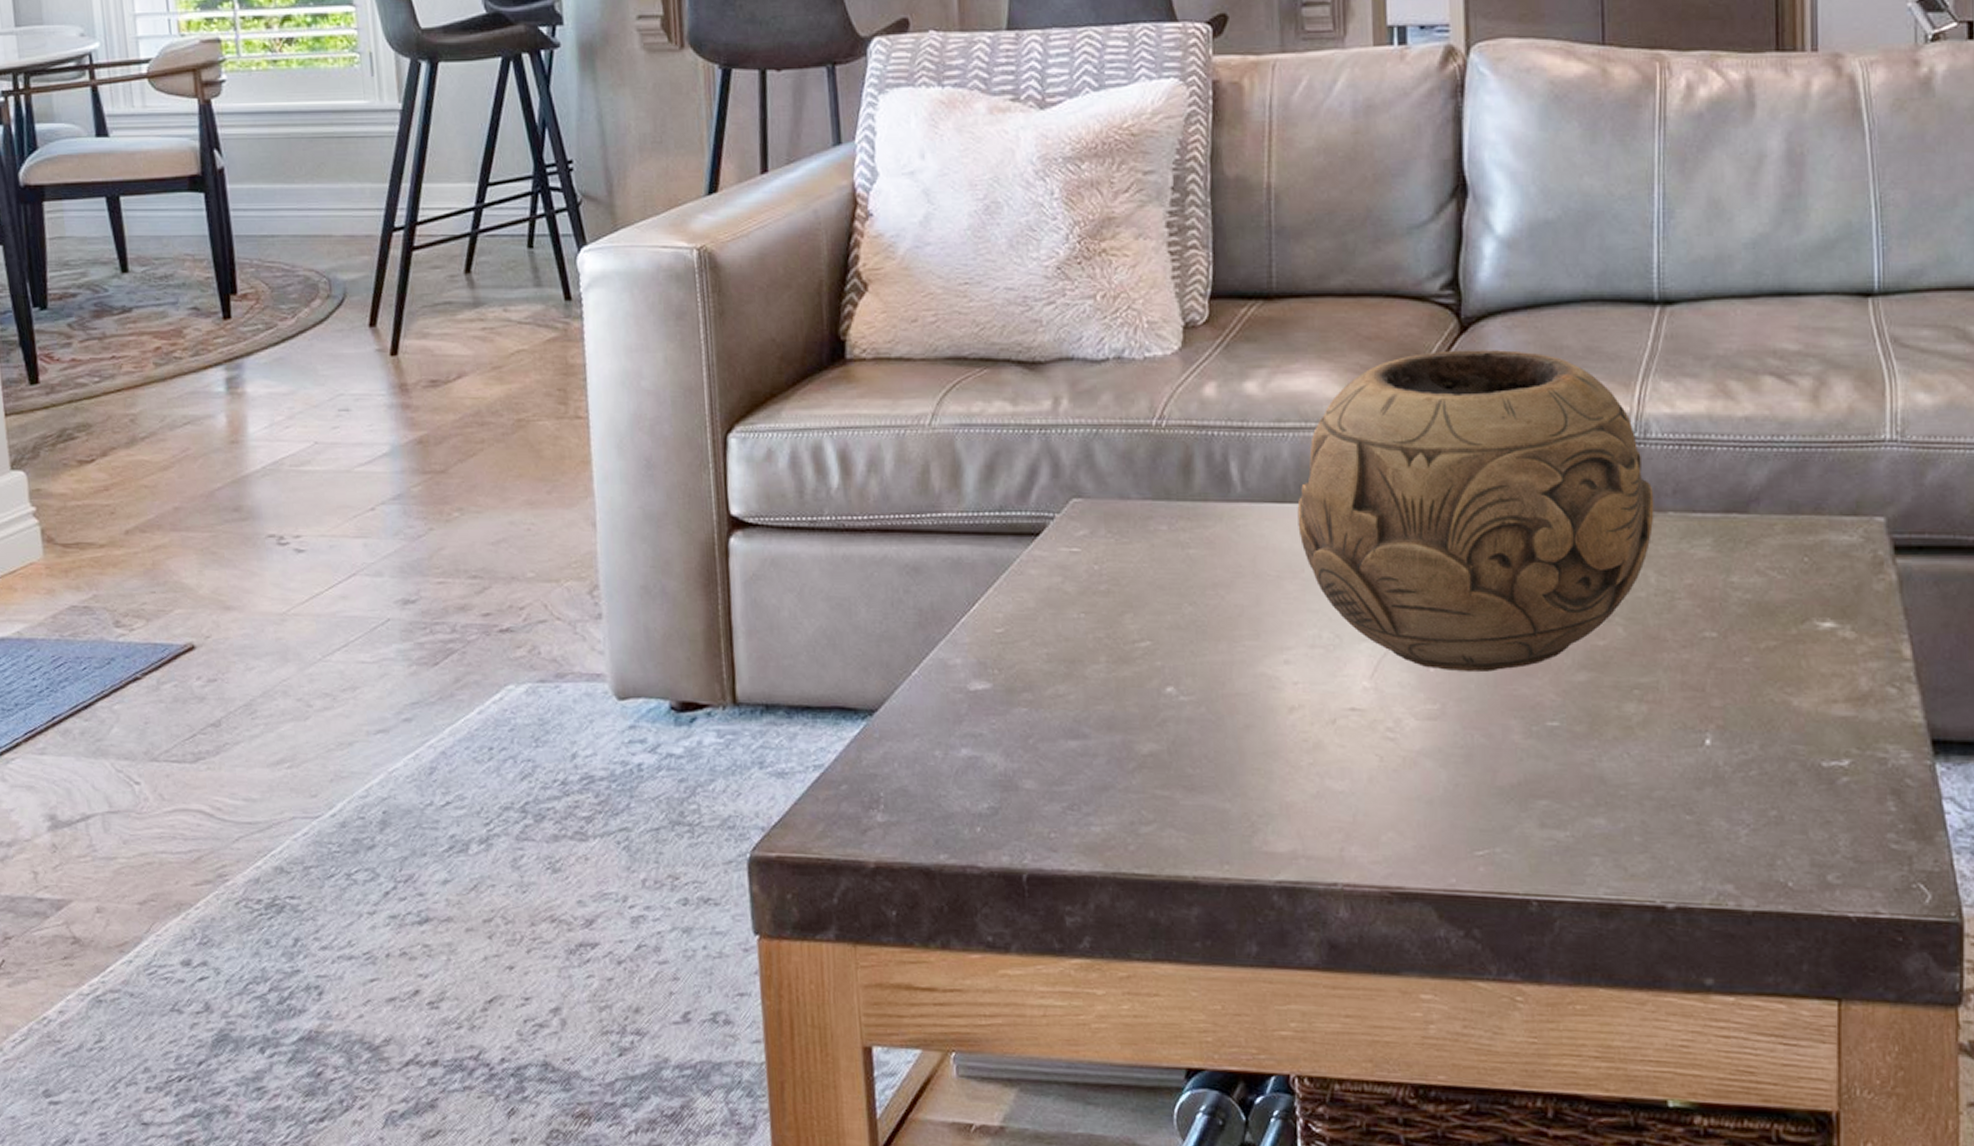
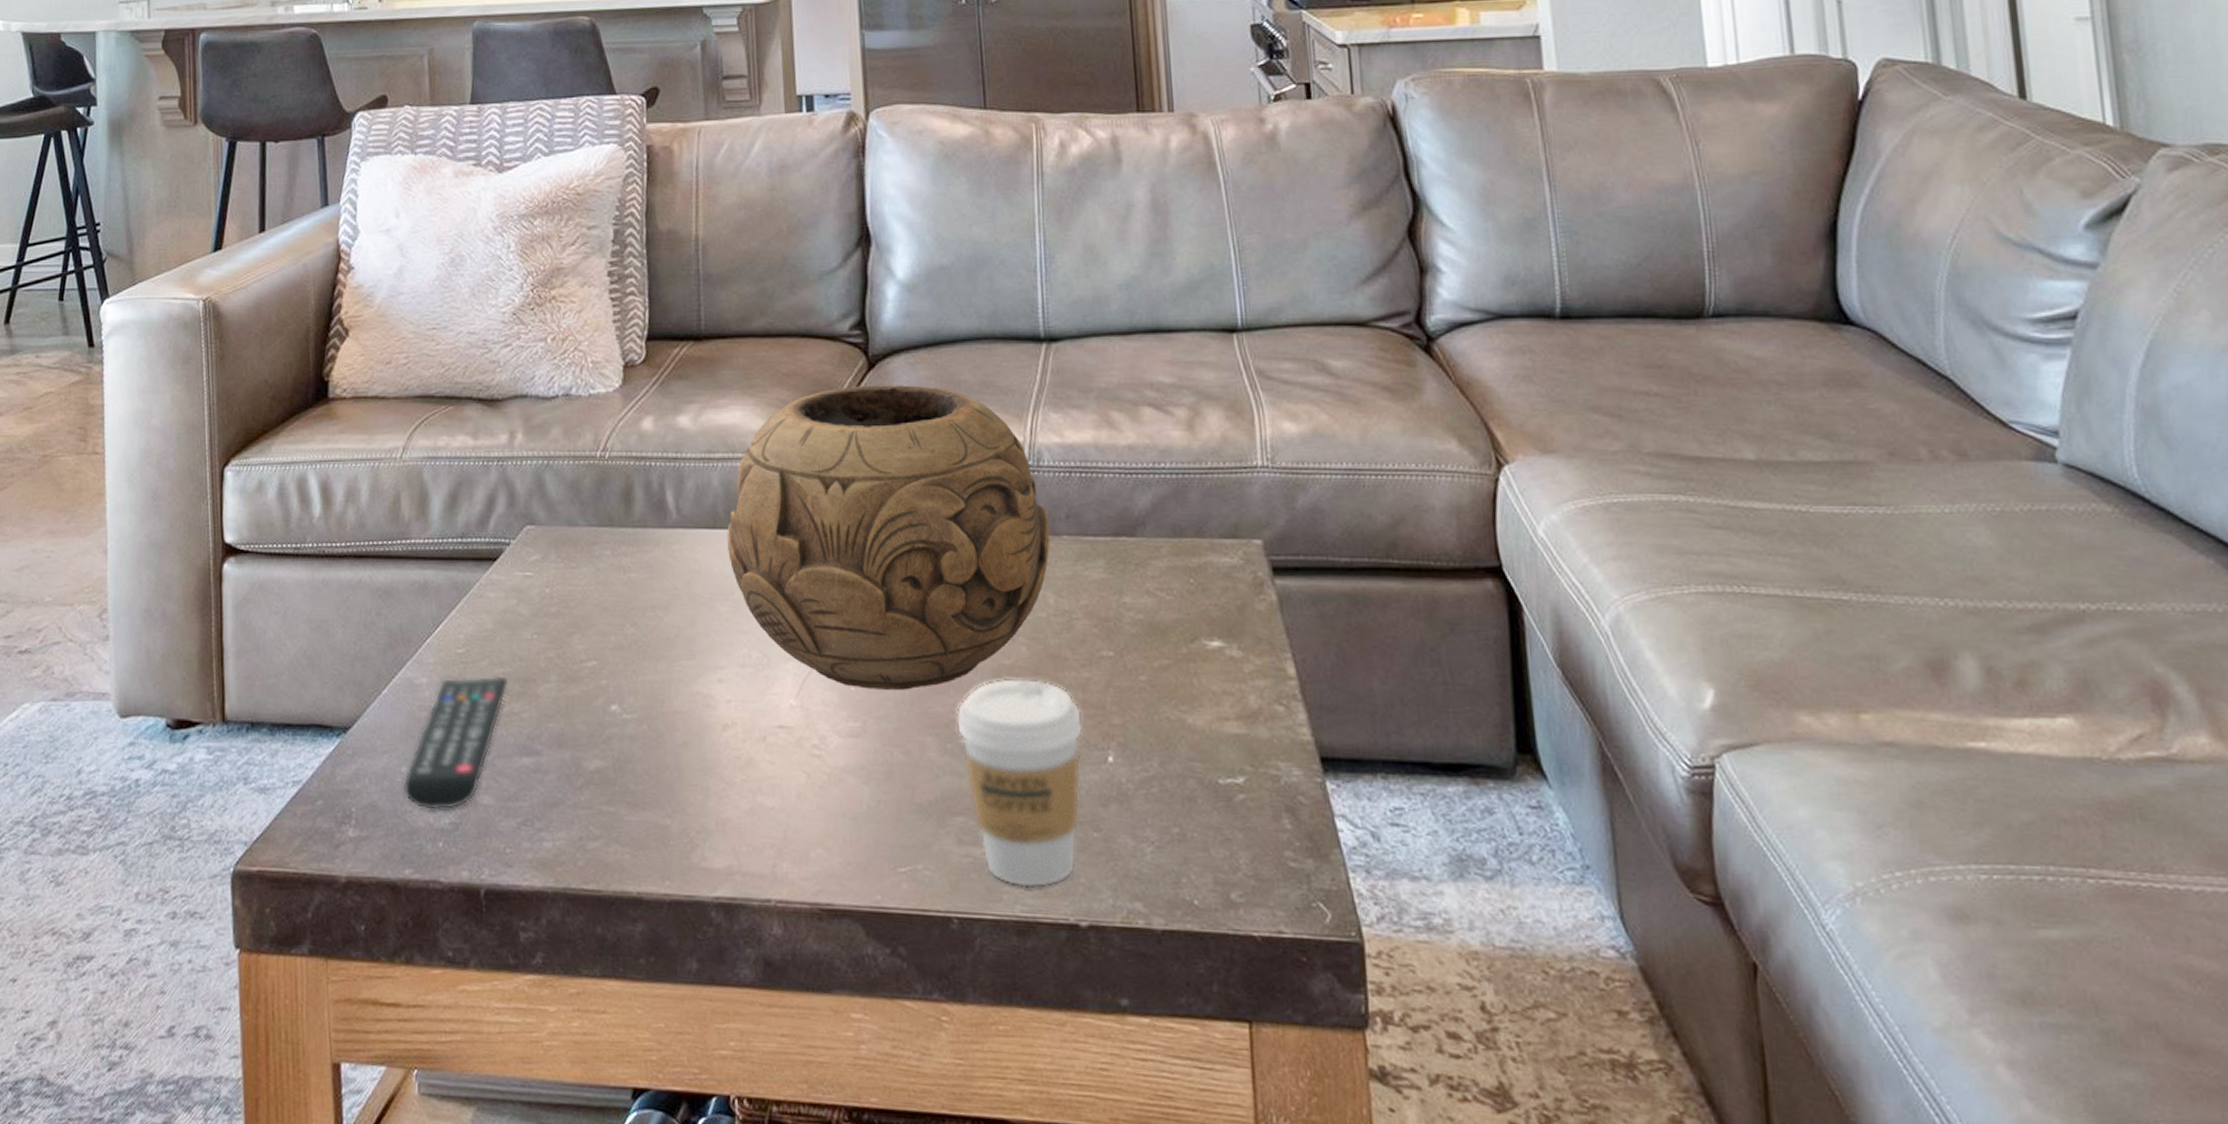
remote control: none [936,656,1053,795] -> present [403,675,509,810]
coffee cup: none [1544,659,1681,871] -> present [956,677,1084,888]

